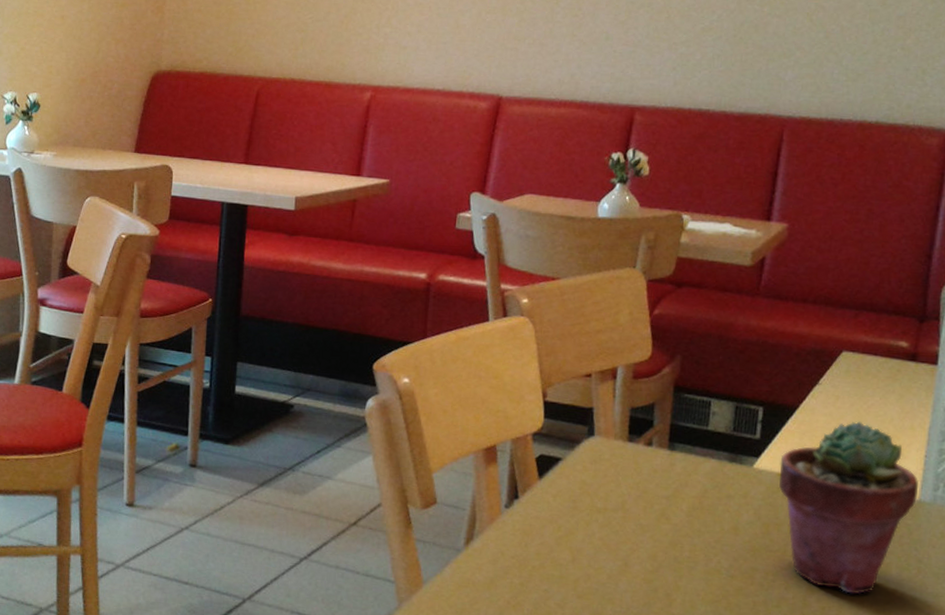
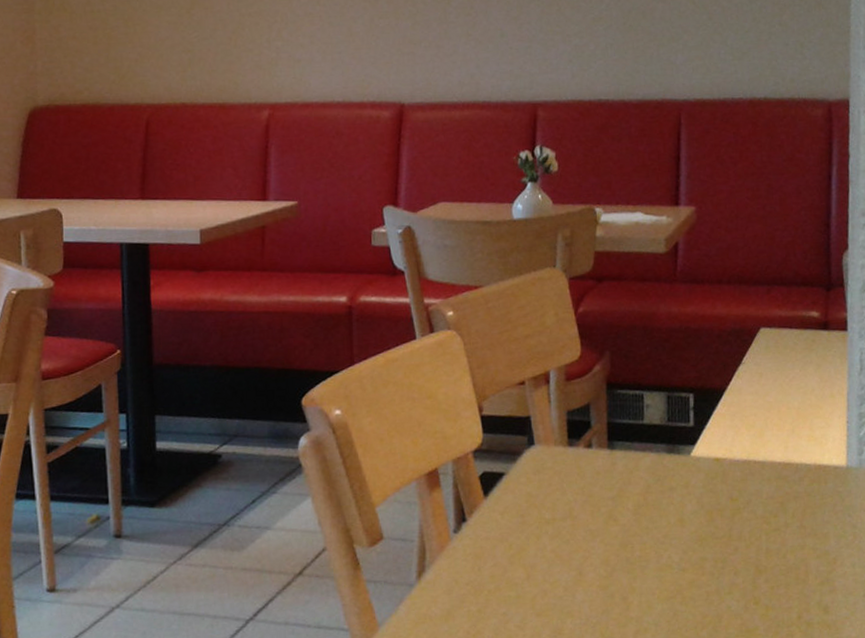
potted succulent: present [779,421,918,594] -> none [715,395,844,570]

